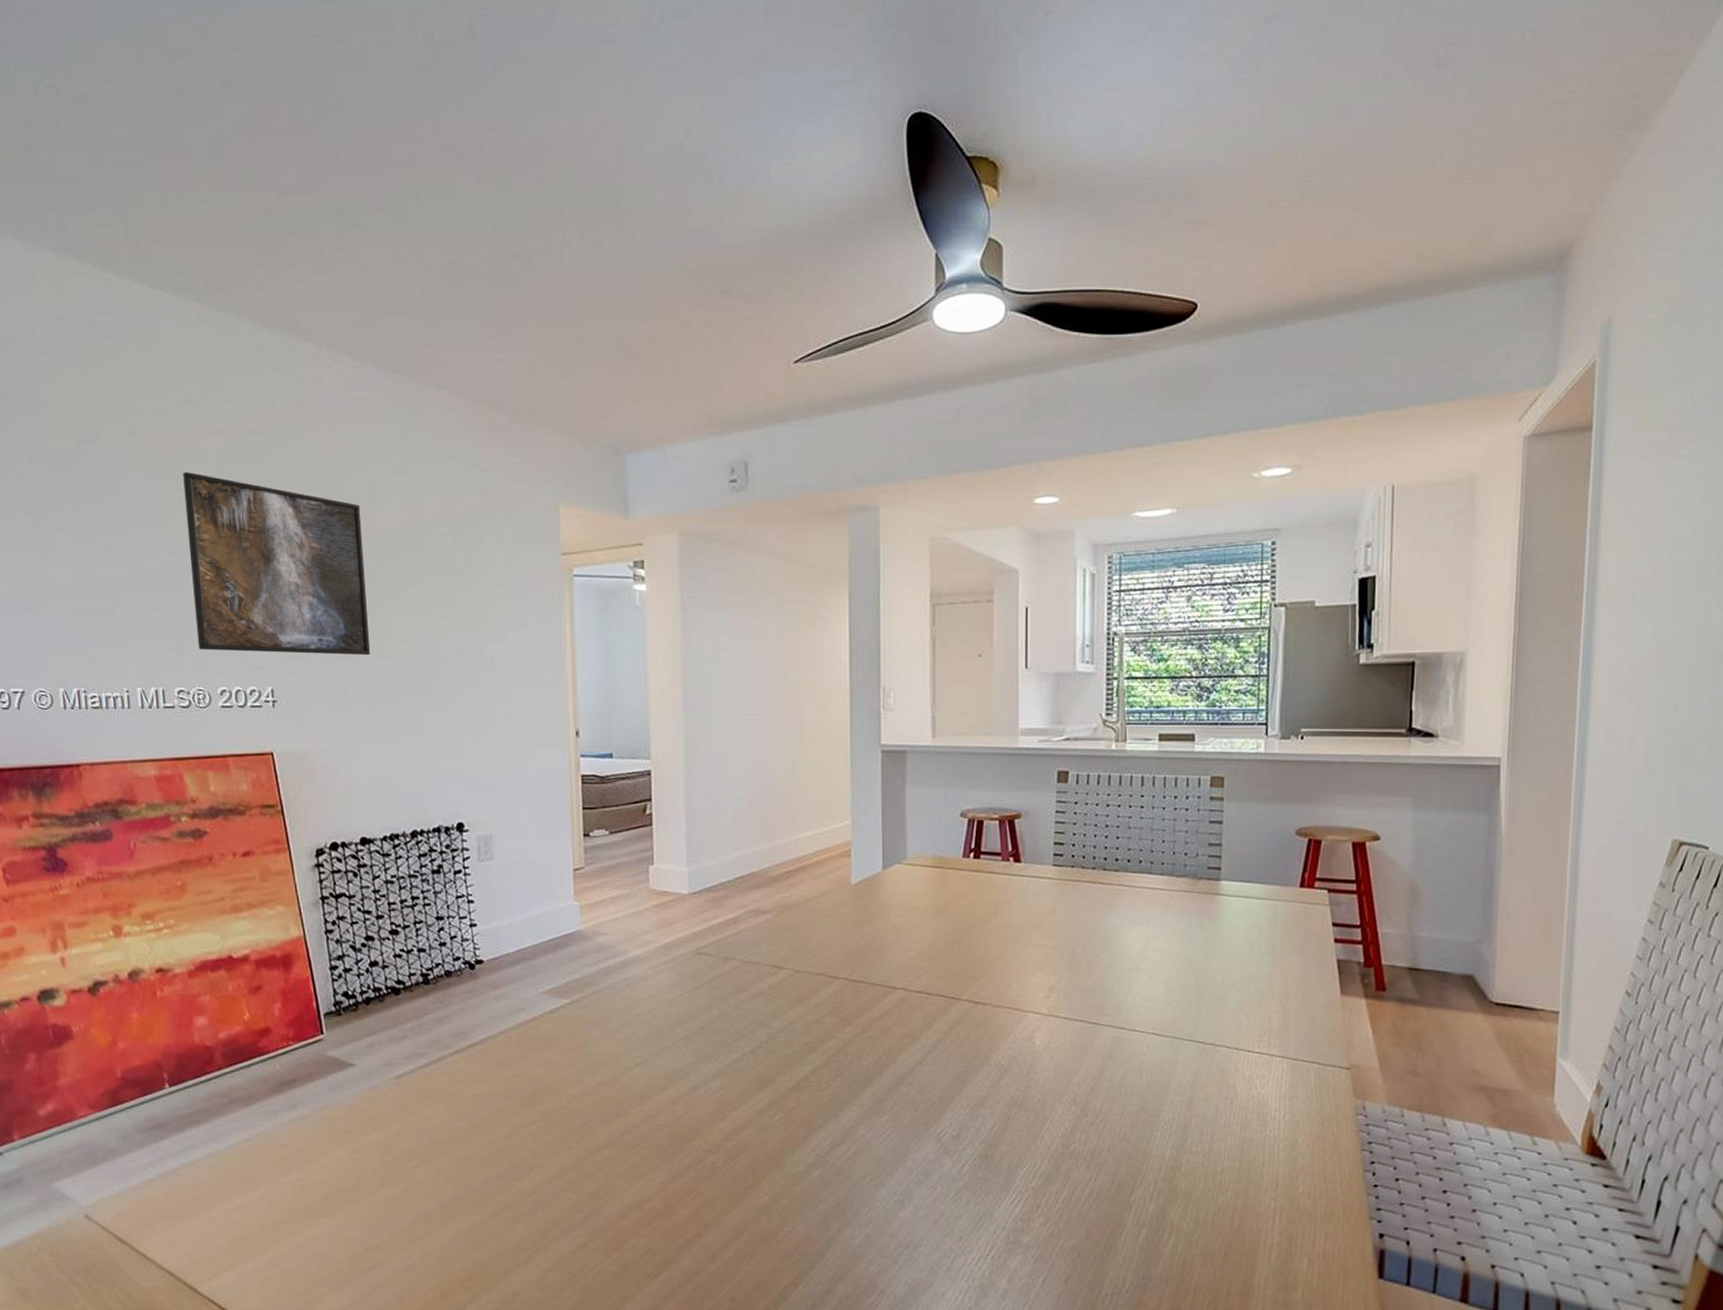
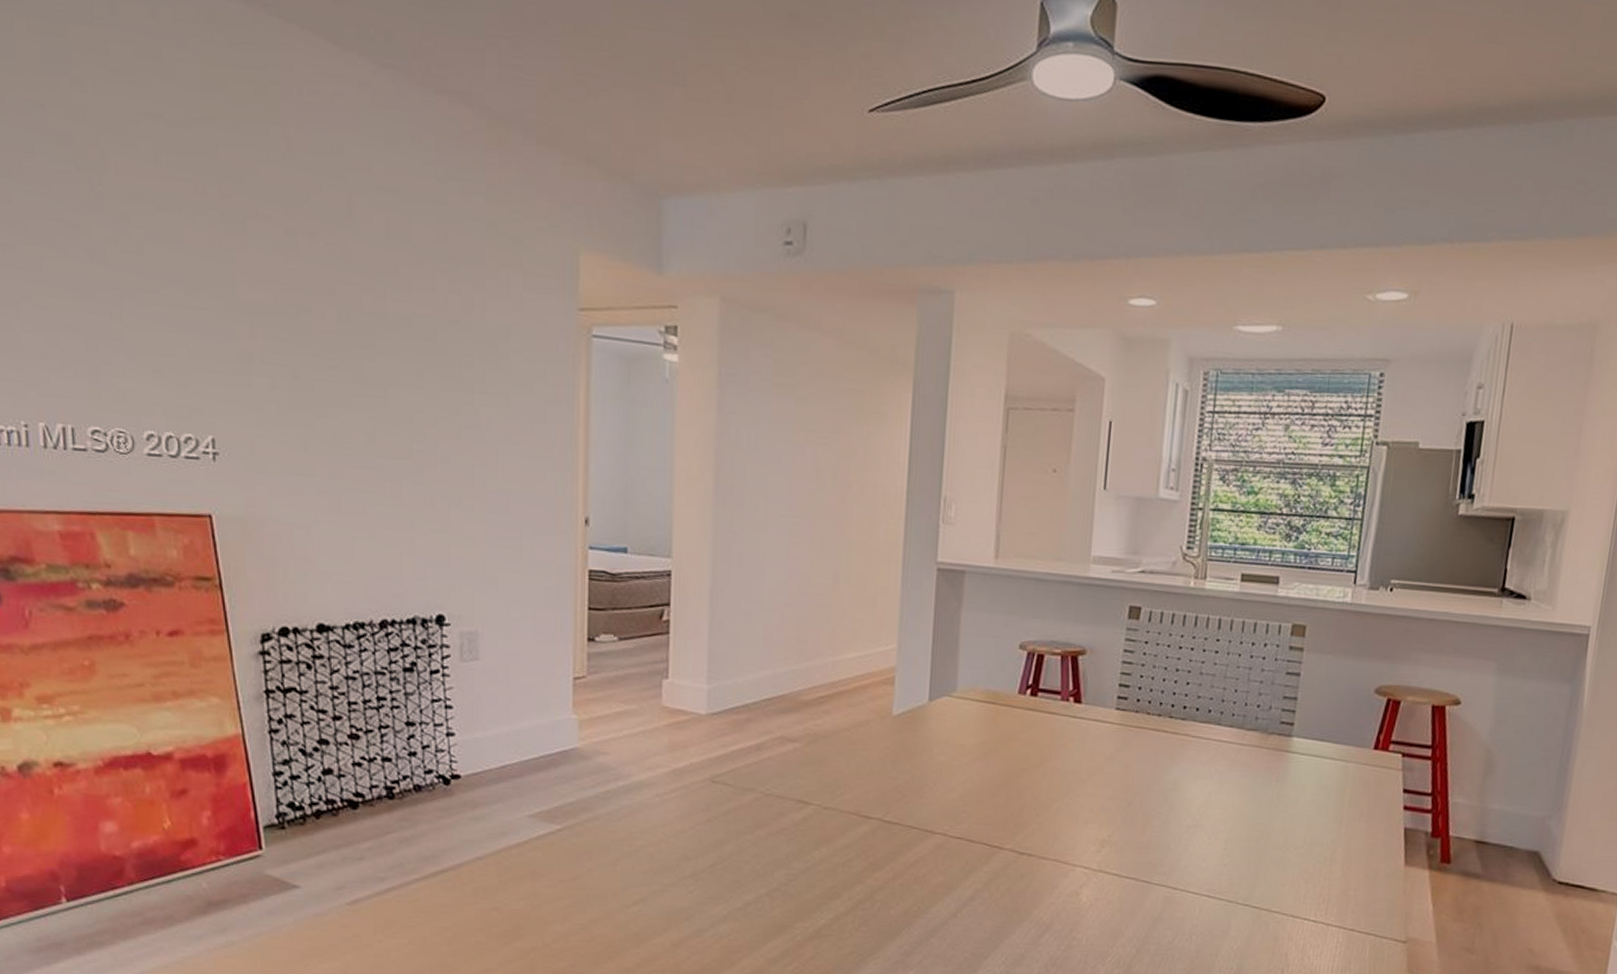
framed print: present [183,472,371,656] -> none [106,161,339,409]

